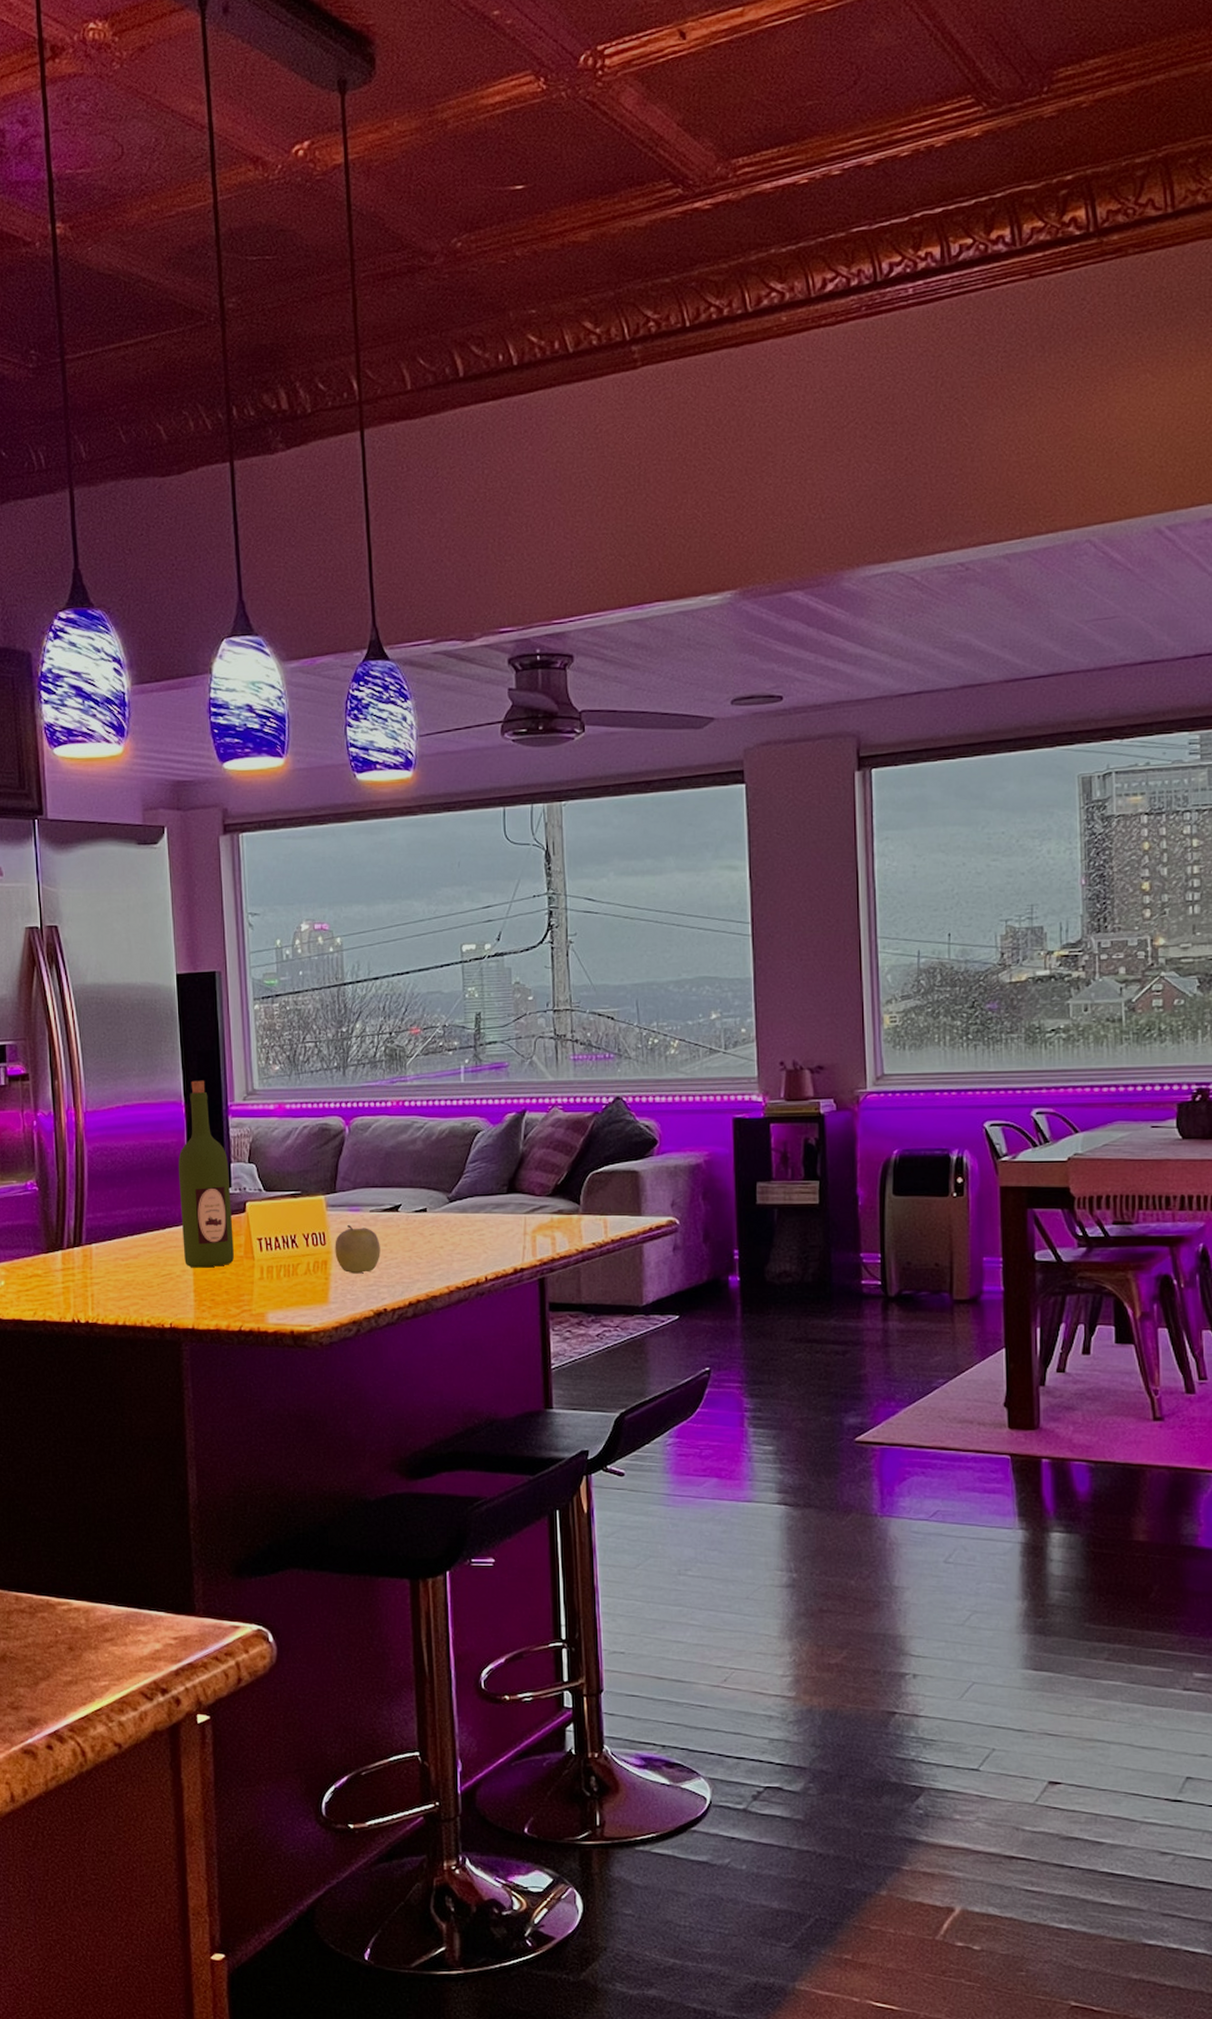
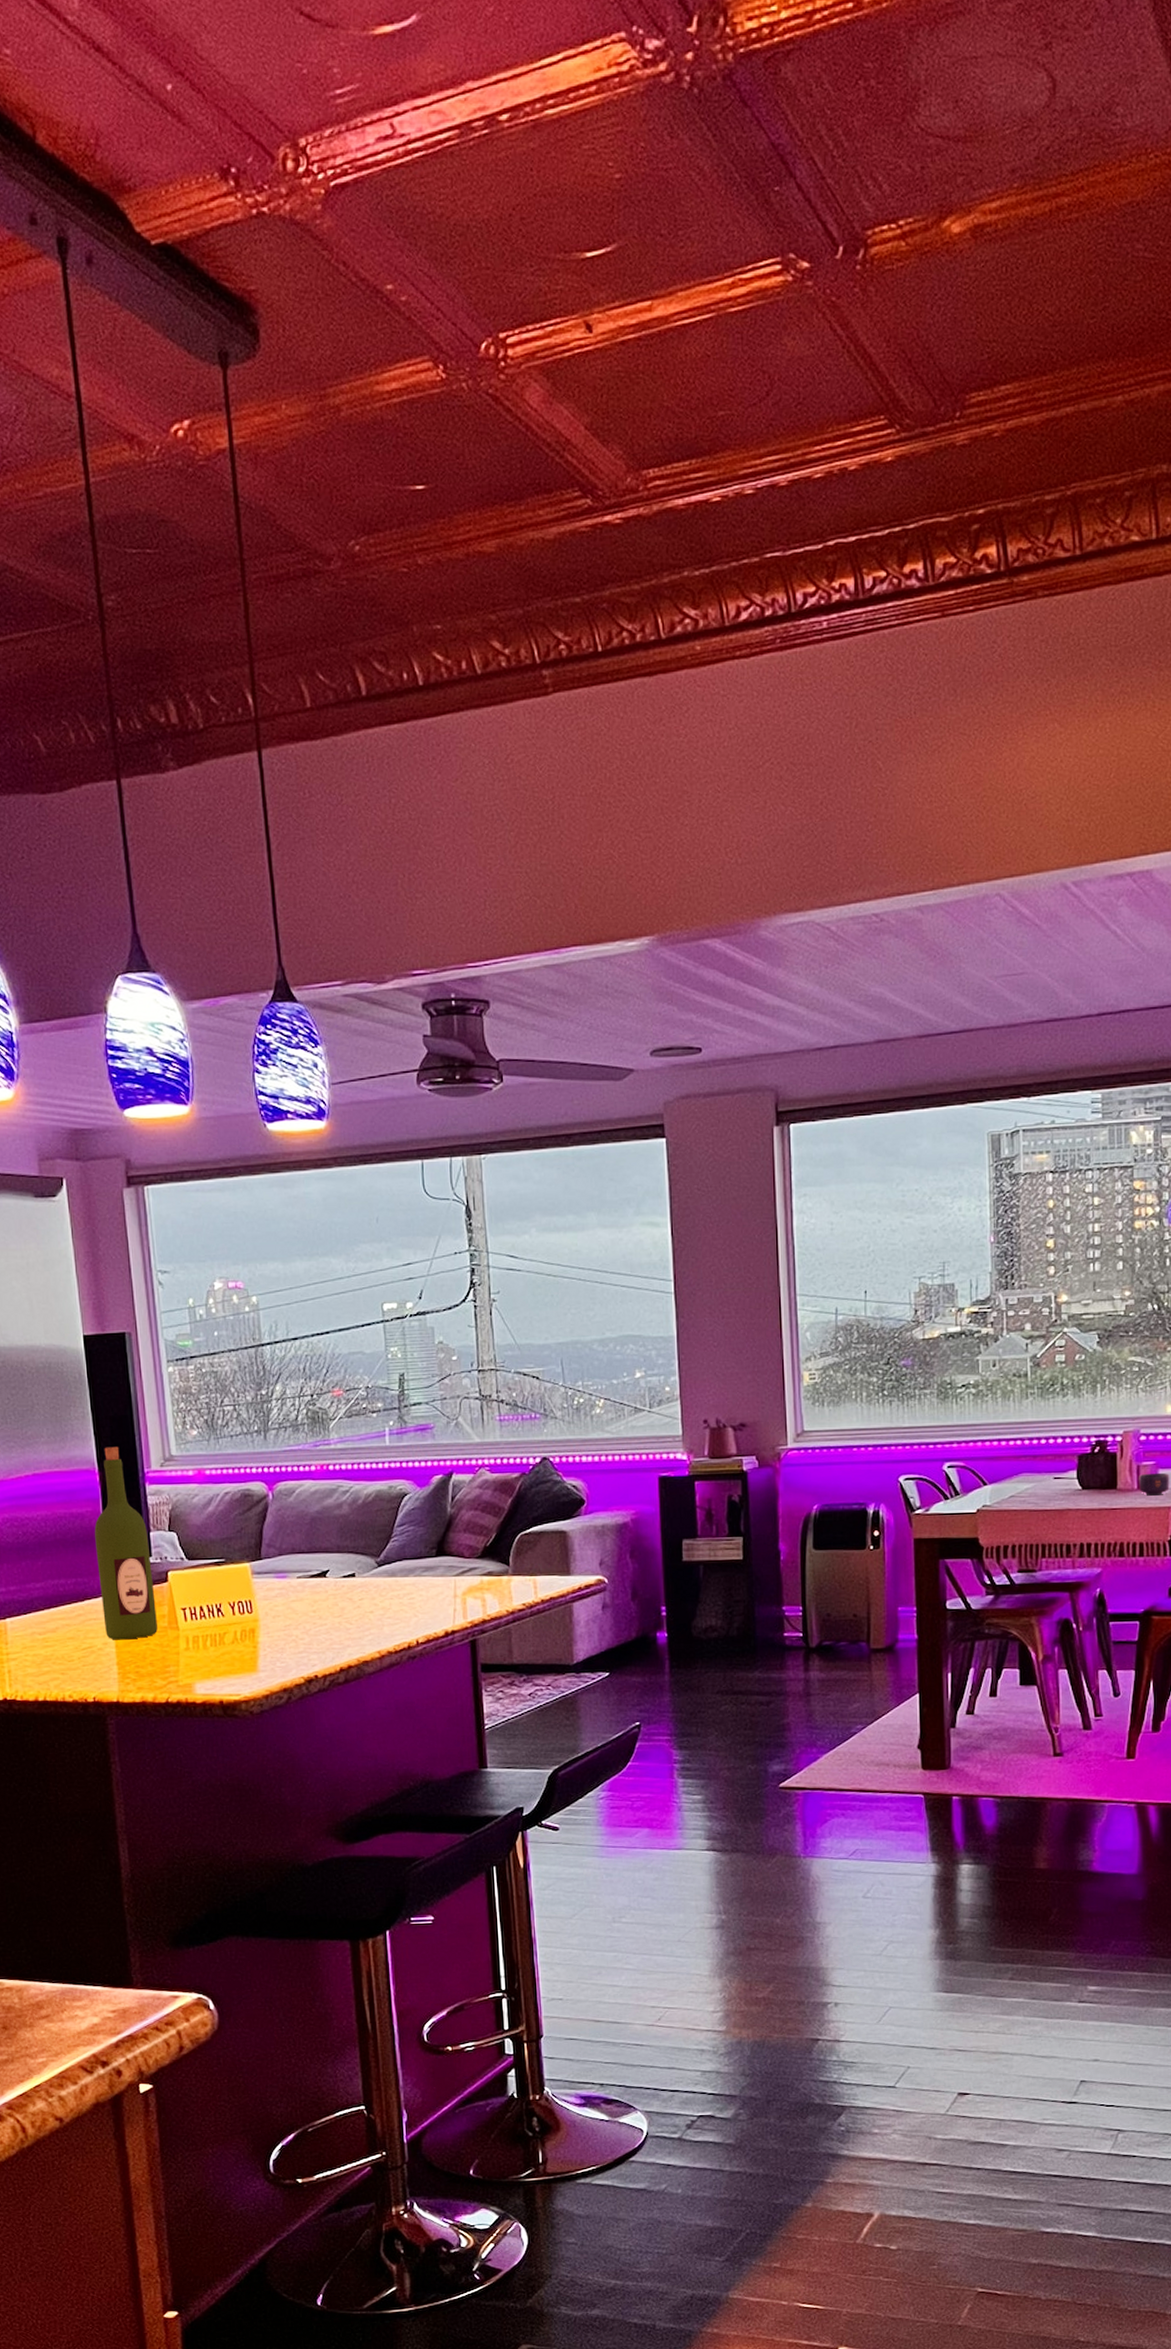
fruit: present [335,1225,381,1274] -> none [262,1592,310,1641]

